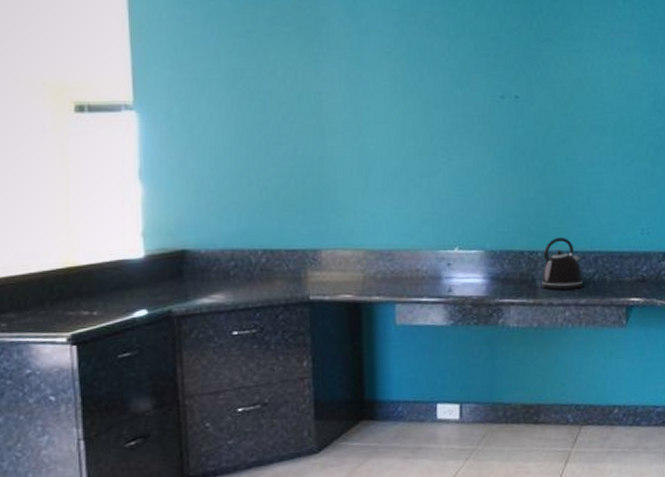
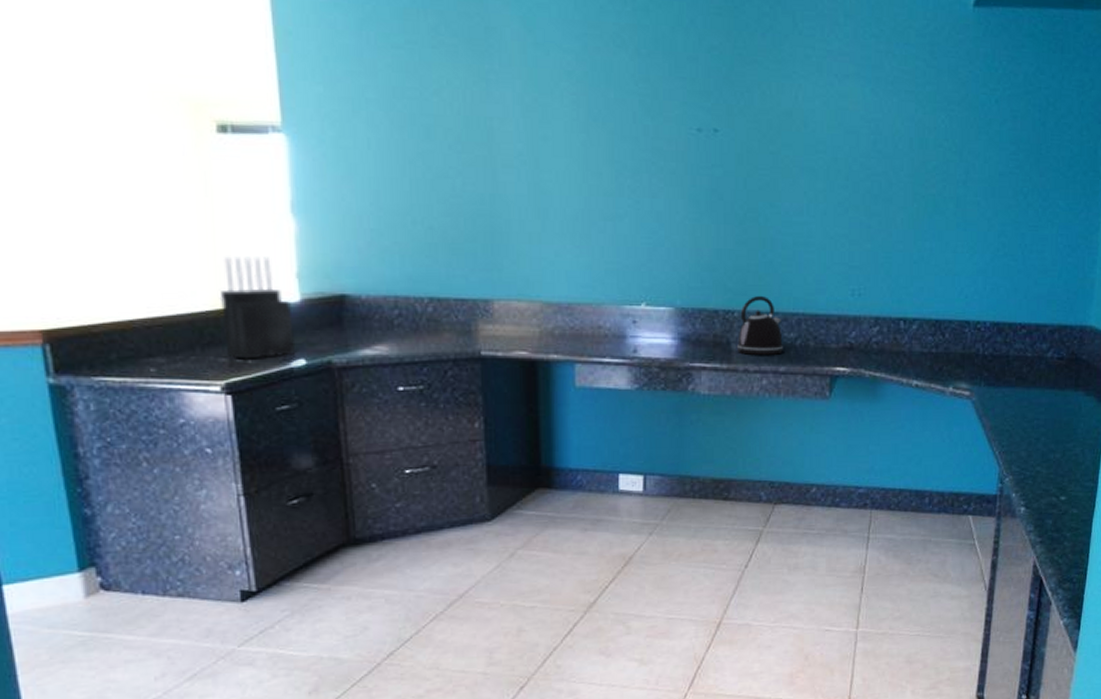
knife block: none [69,219,139,312] -> present [219,256,296,359]

